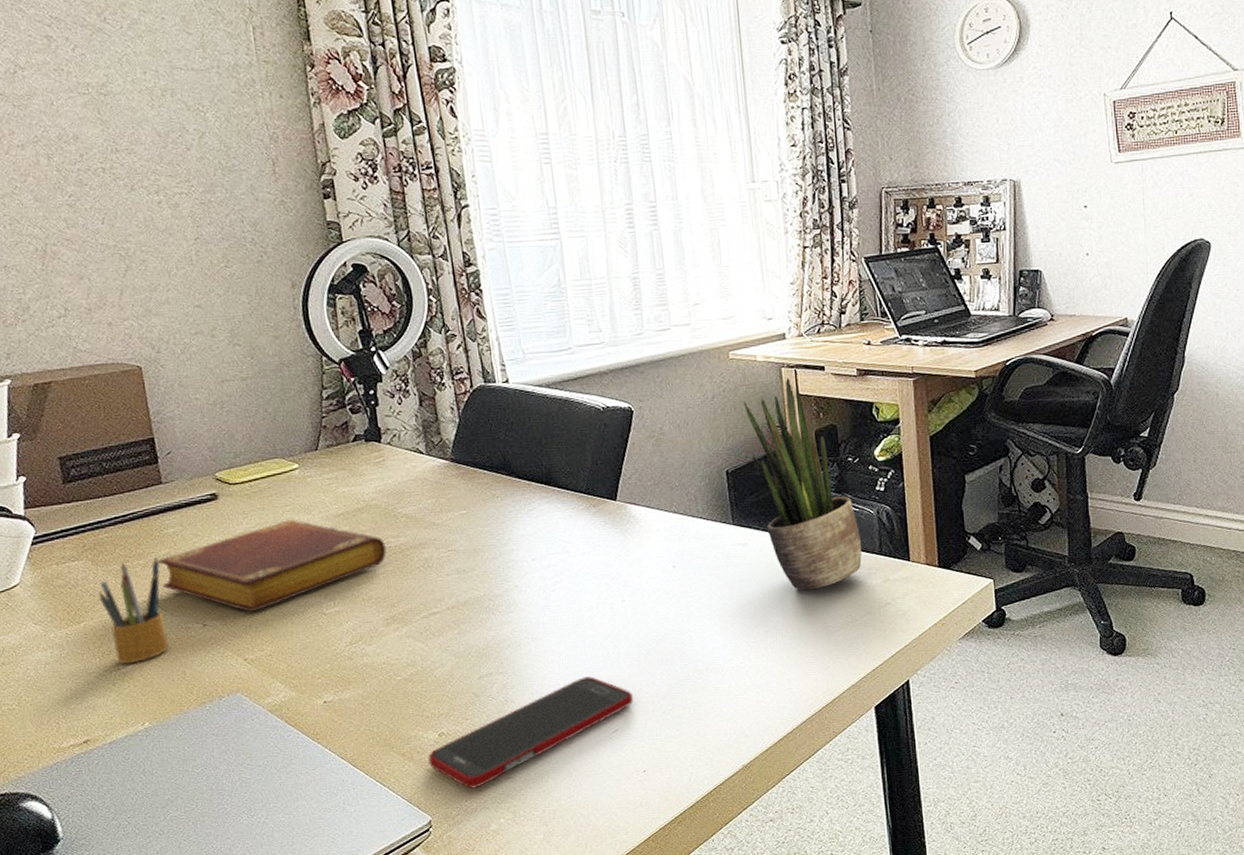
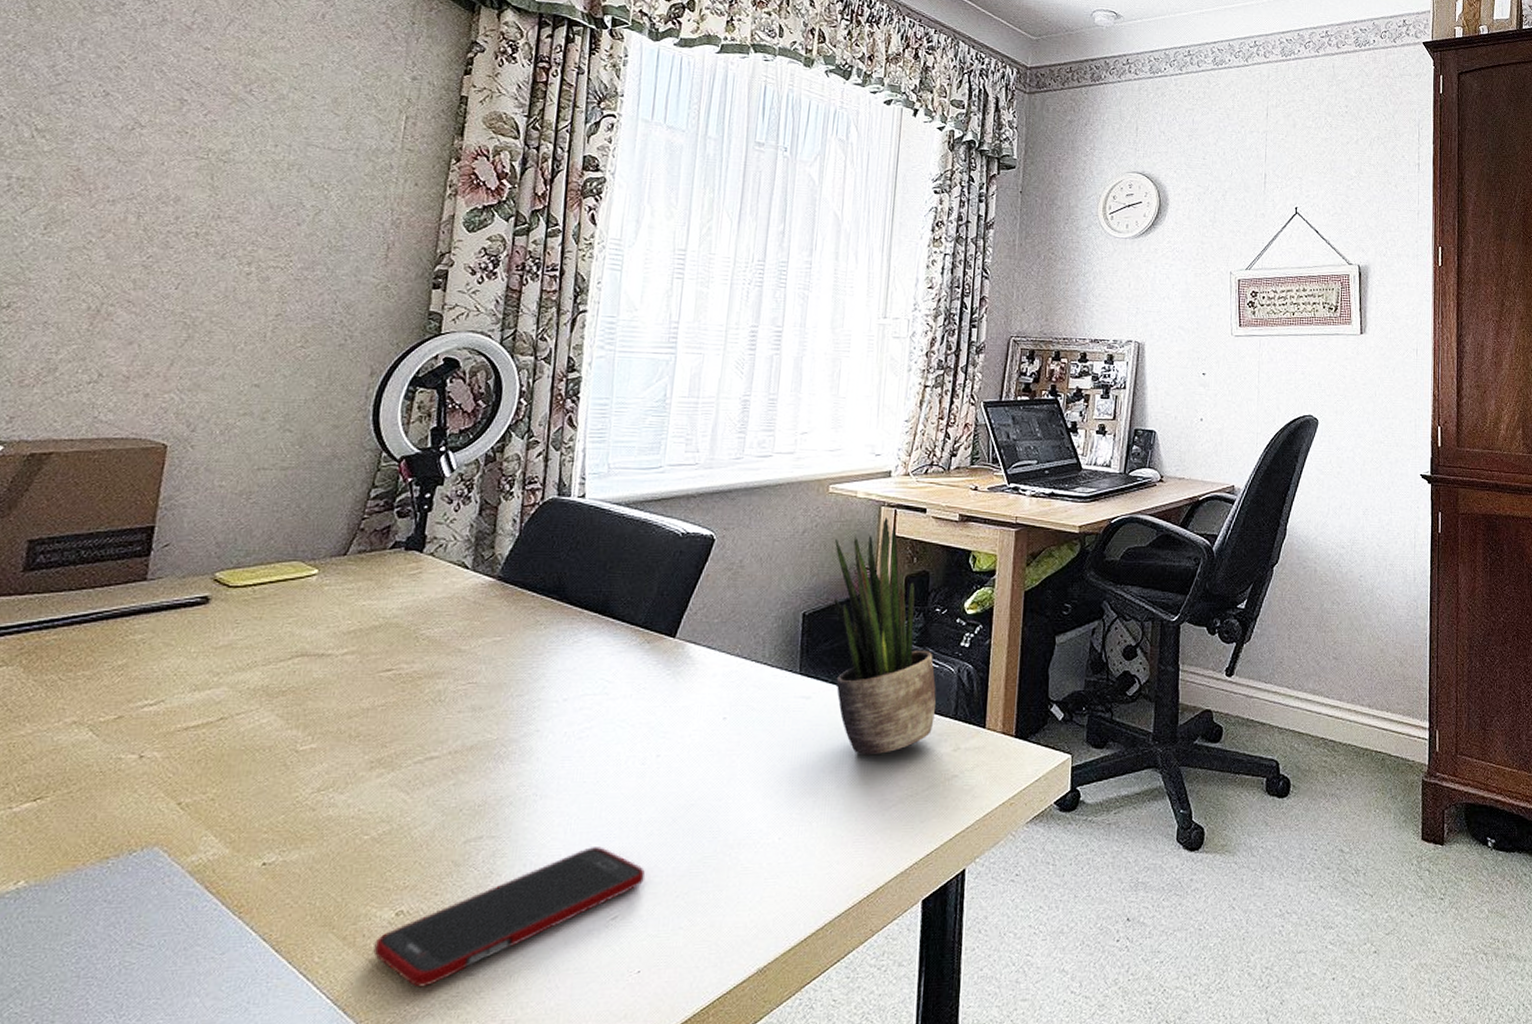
pencil box: present [98,556,169,664] -> none [12,666,111,802]
book: present [158,520,387,613] -> none [104,634,396,745]

